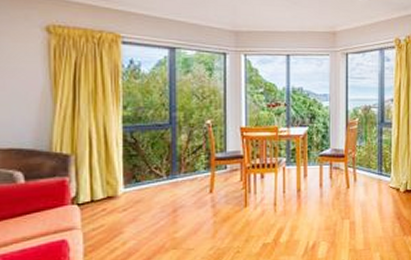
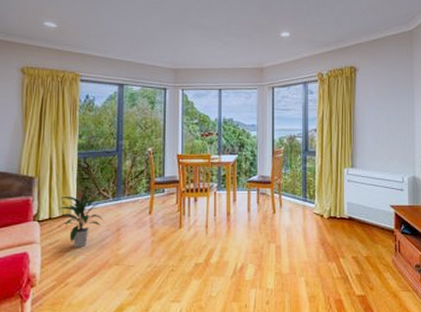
indoor plant: none [102,167,158,233] -> present [58,189,104,248]

